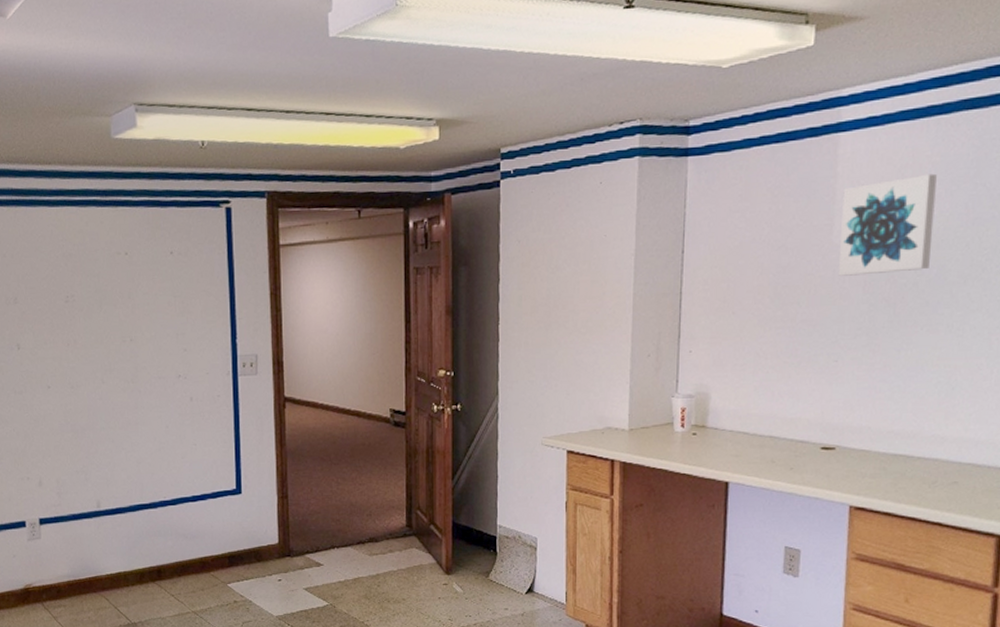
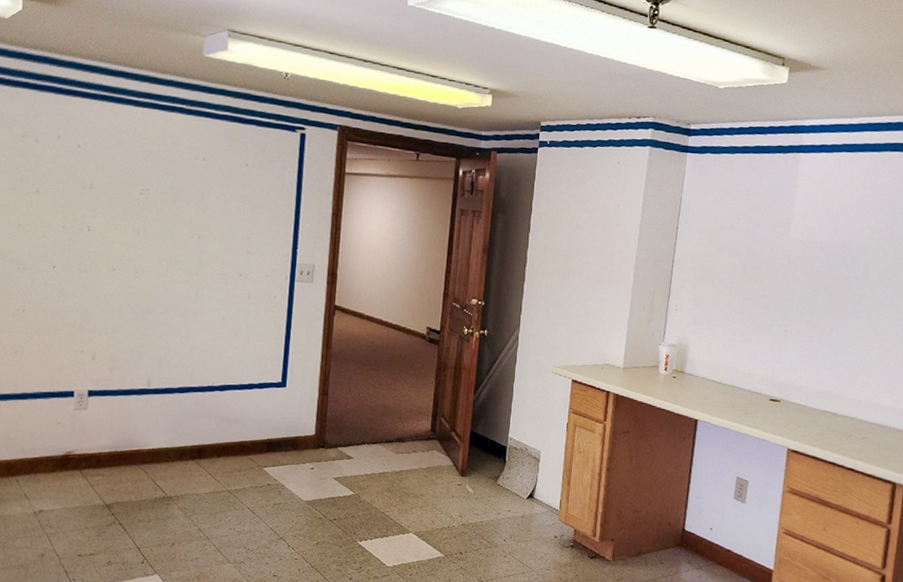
wall art: present [838,173,937,276] -> none [792,195,867,268]

